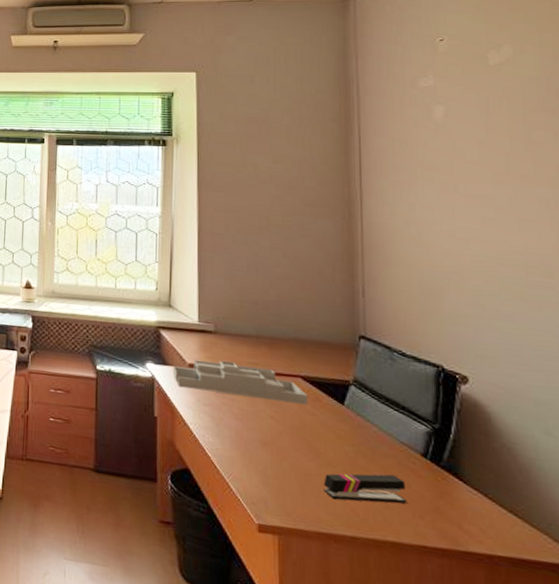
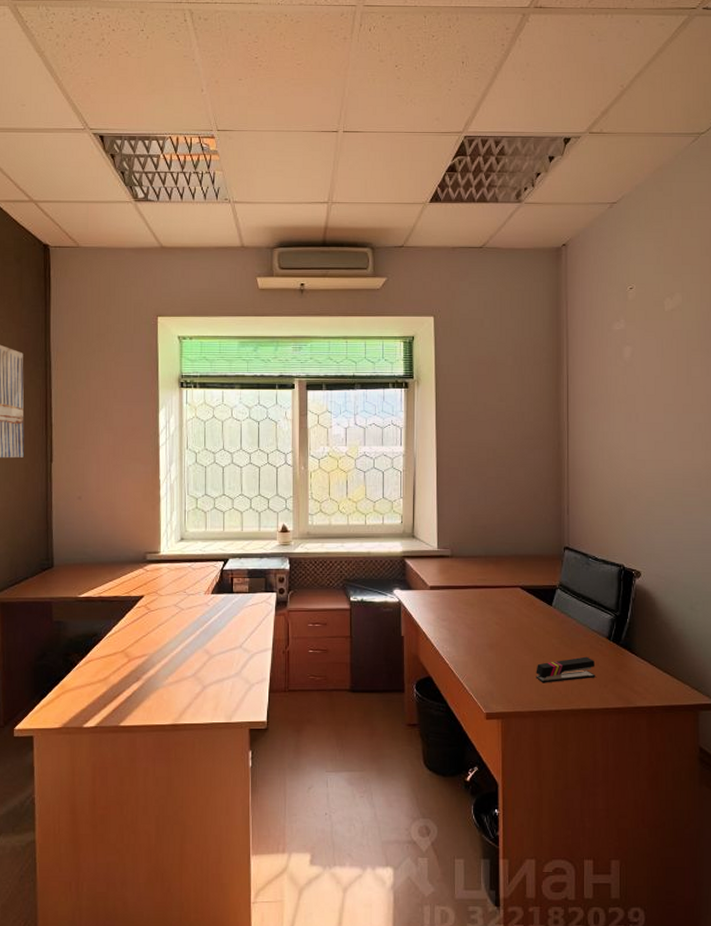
desk organizer: present [172,359,308,405] -> none [416,580,525,610]

